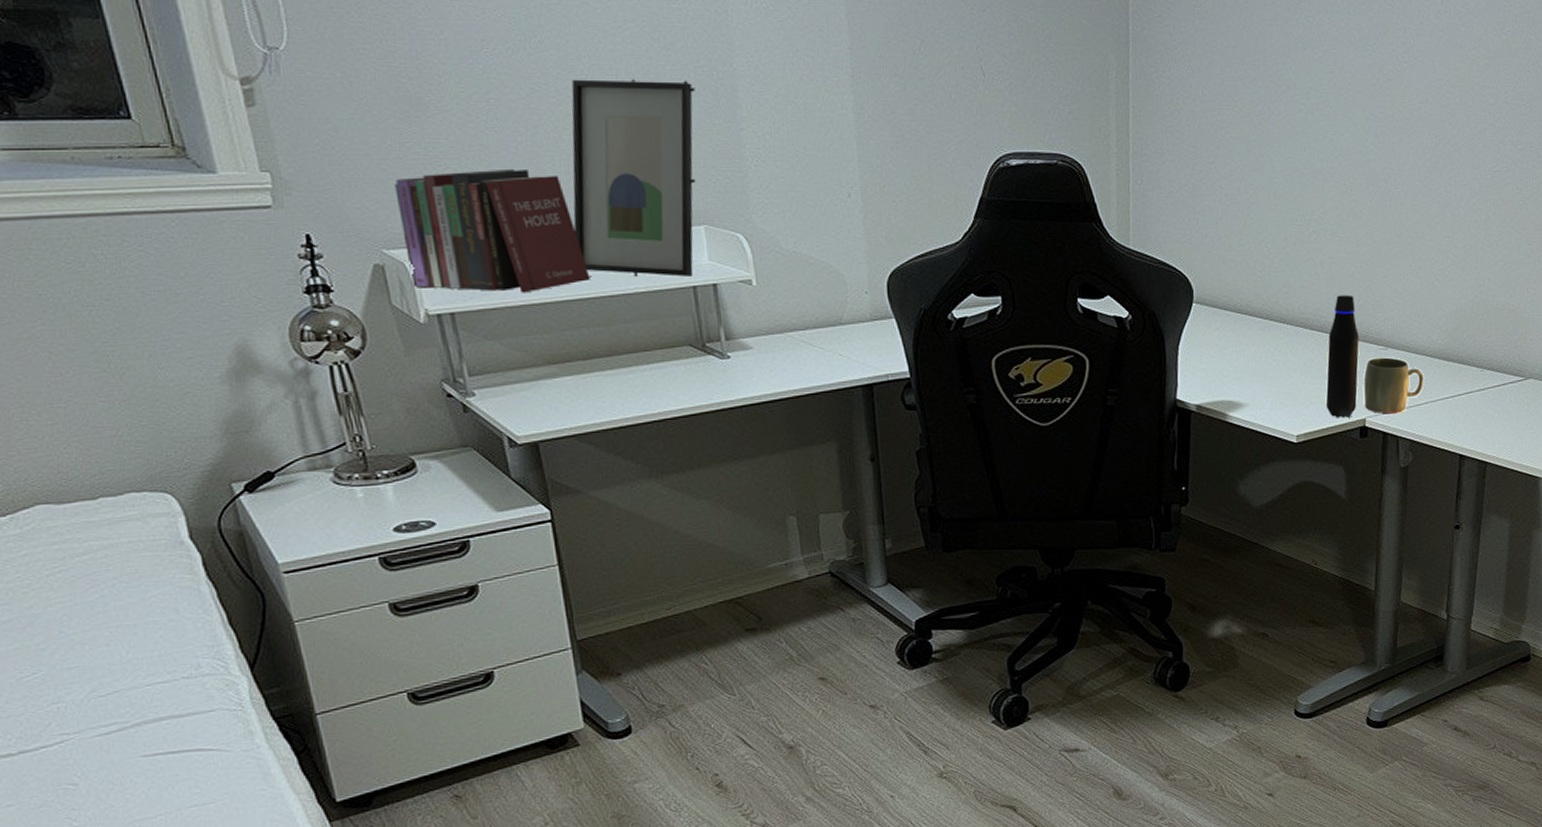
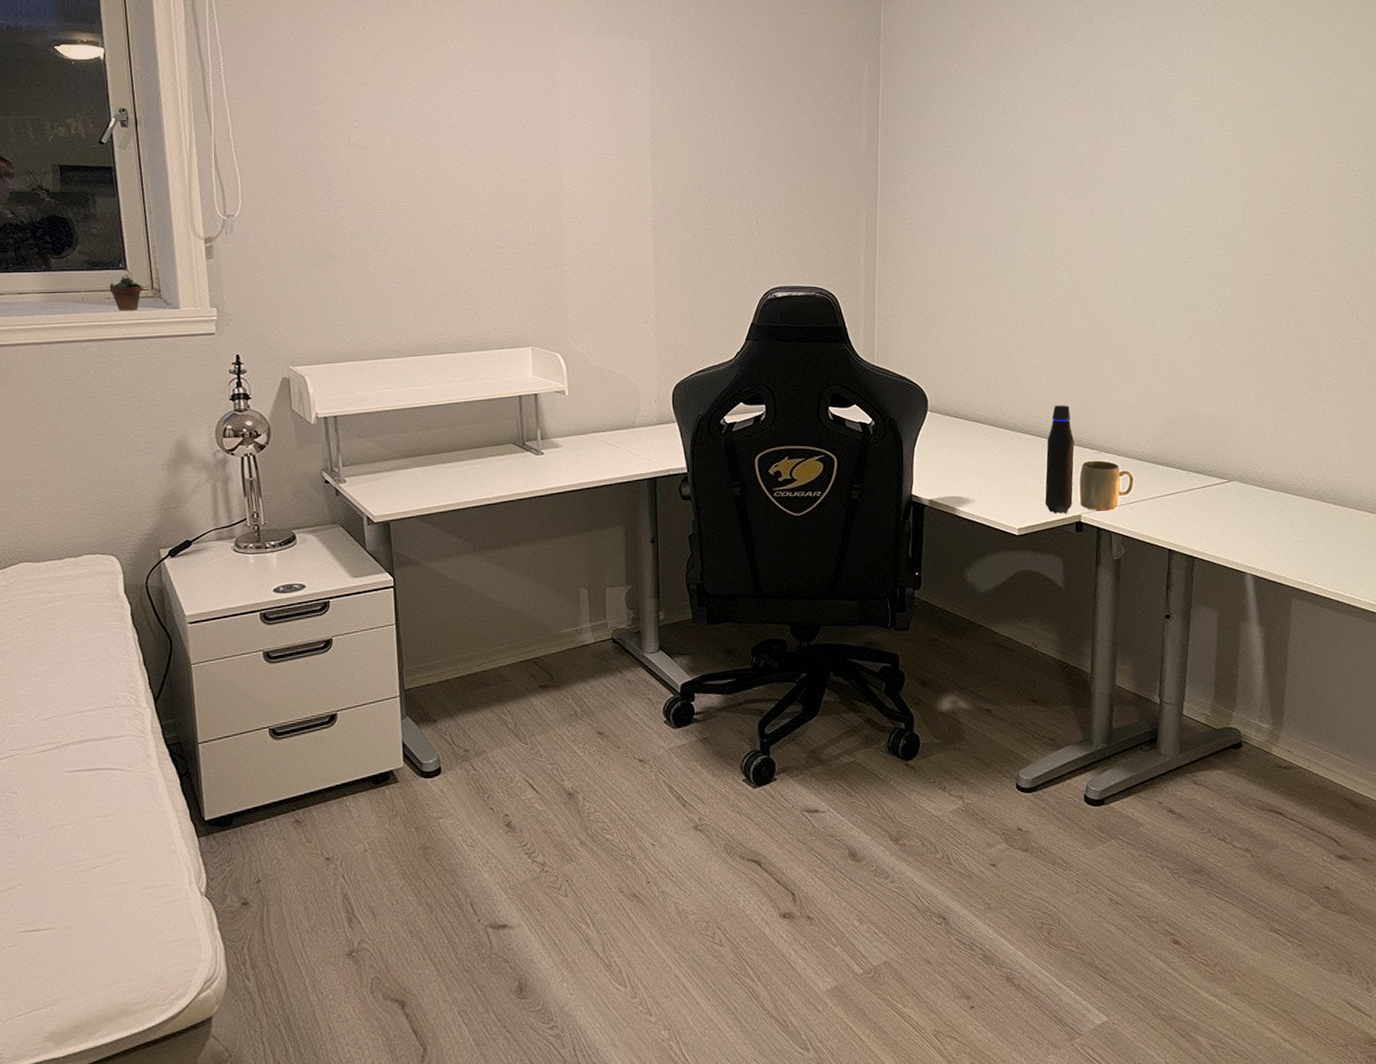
succulent plant: none [109,114,159,177] -> present [109,266,142,312]
books: present [394,168,590,293] -> none [304,303,441,401]
picture frame: present [571,79,696,278] -> none [432,233,532,389]

